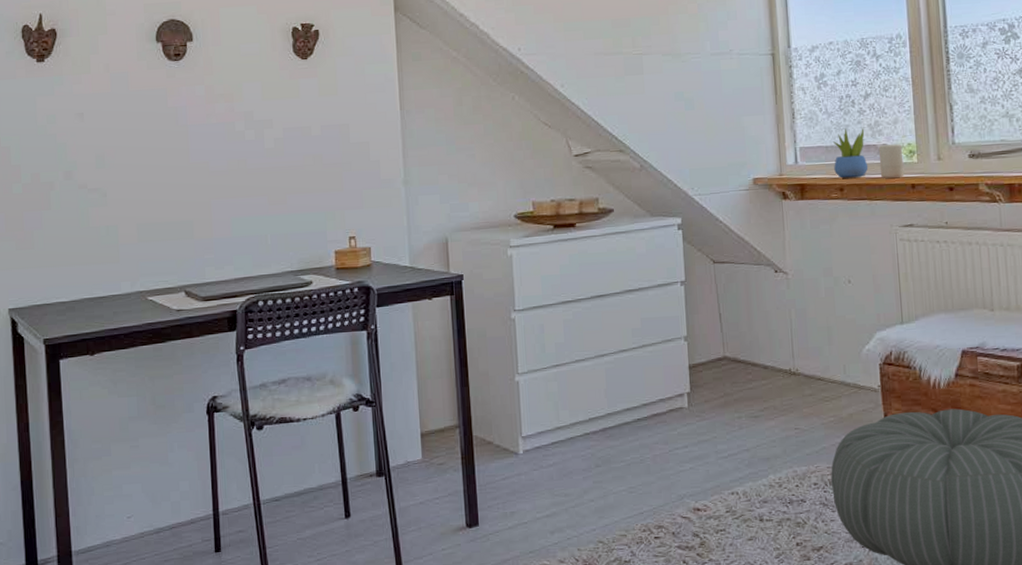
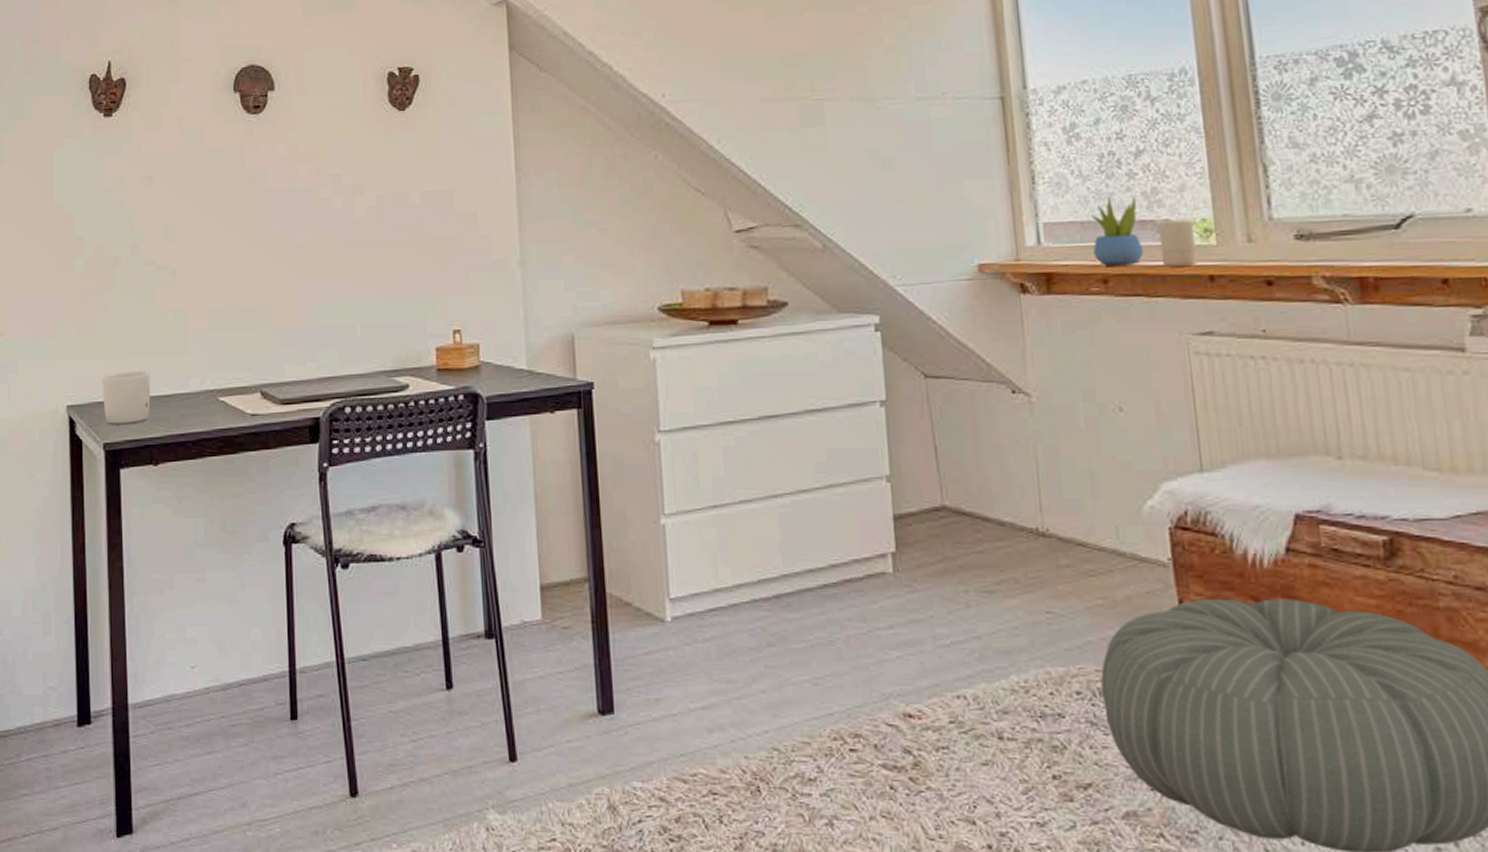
mug: none [41,277,87,324] -> present [102,371,151,425]

